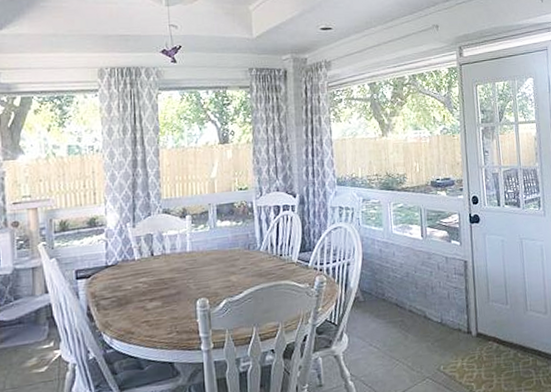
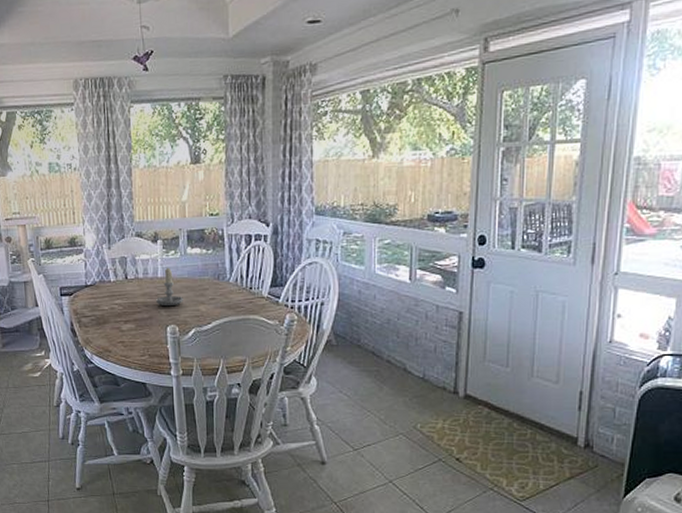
candle: none [185,241,214,281] -> present [156,267,183,307]

